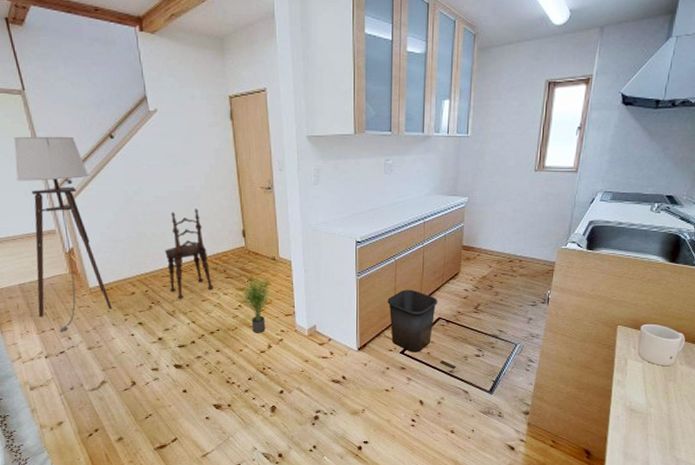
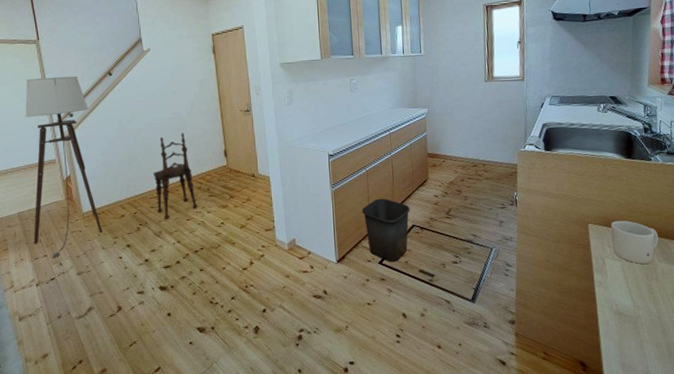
potted plant: present [235,274,272,333] -> none [218,191,253,250]

